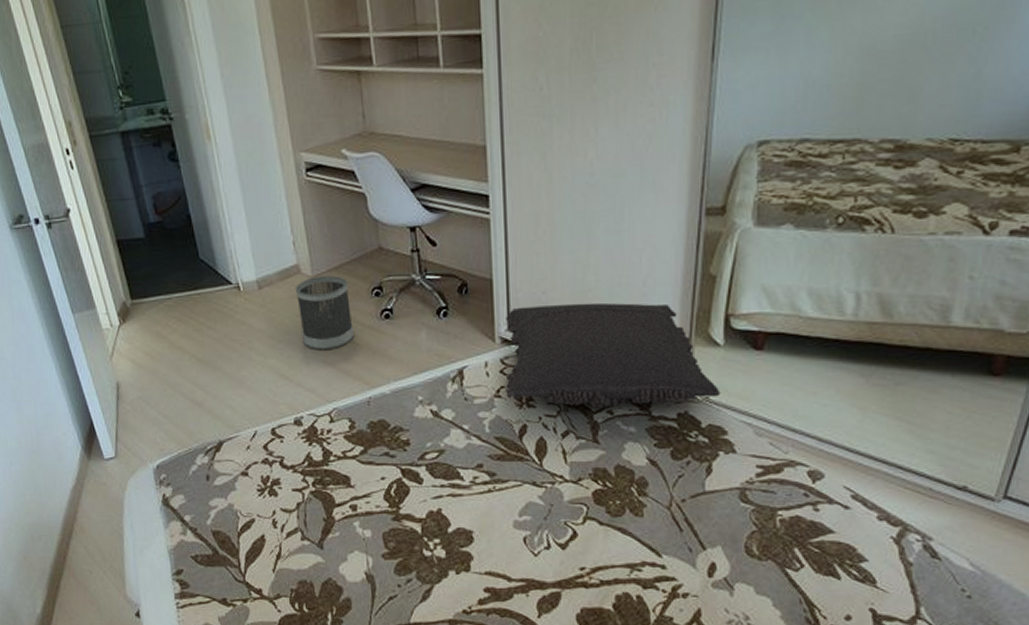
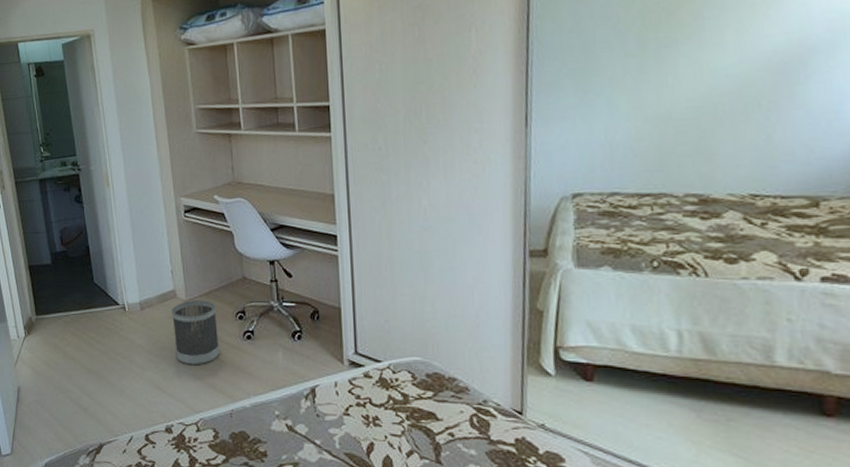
pillow: present [505,302,721,408] -> none [353,331,555,430]

